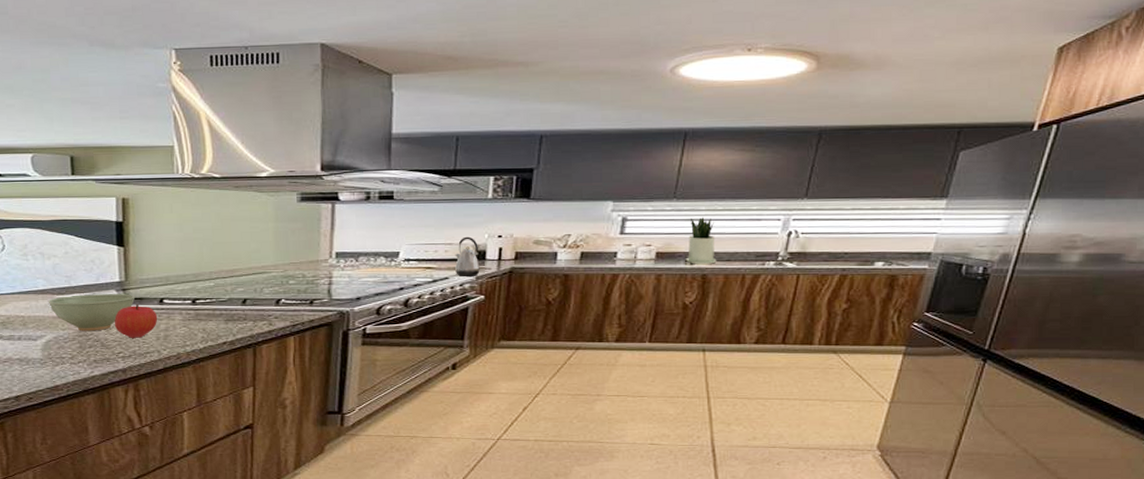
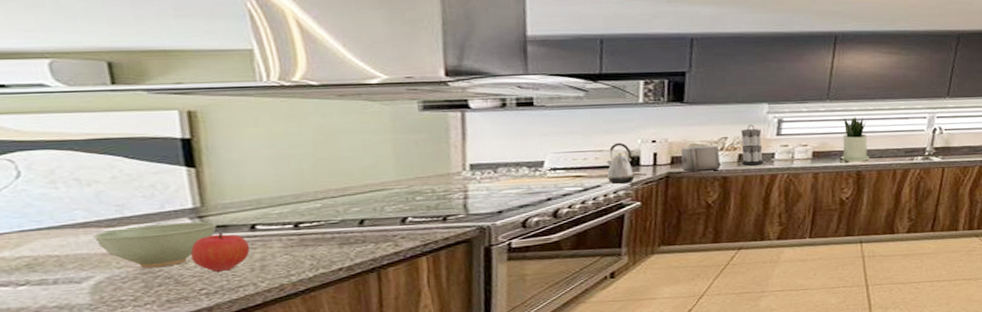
toaster: none [525,242,563,269] -> present [681,145,721,173]
spice rack: none [584,222,605,264] -> present [741,124,764,166]

